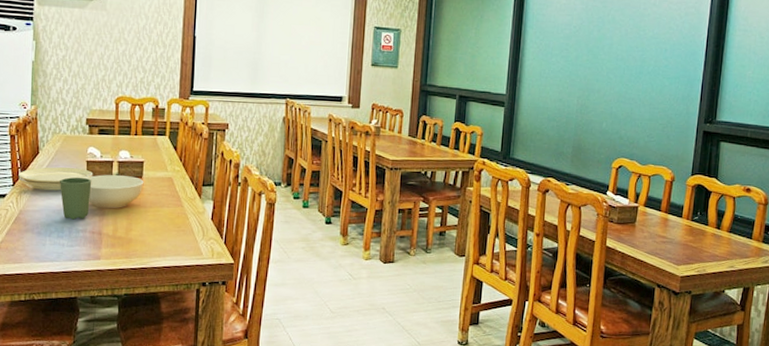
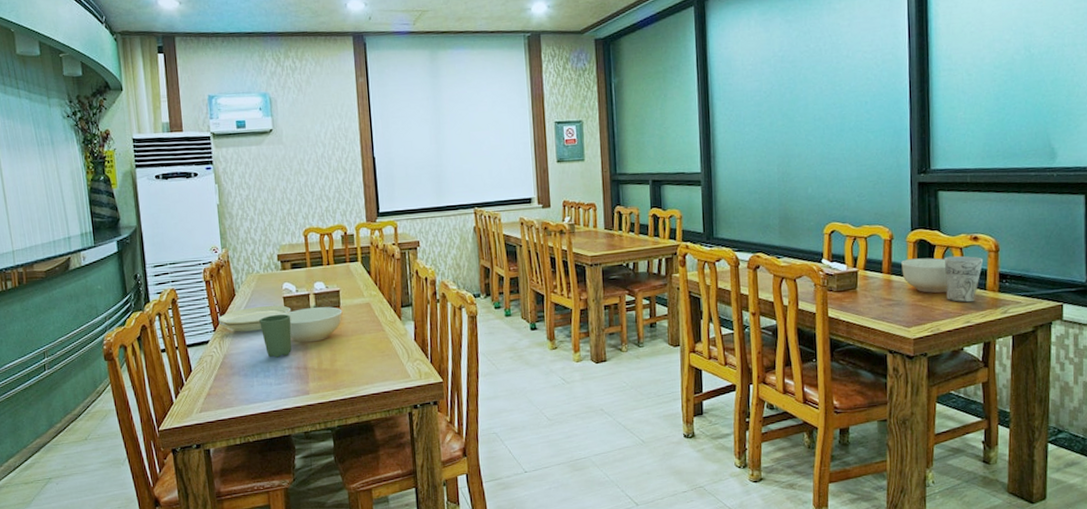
bowl: none [678,201,719,237] -> present [901,257,947,294]
cup: none [715,203,753,249] -> present [945,255,984,303]

